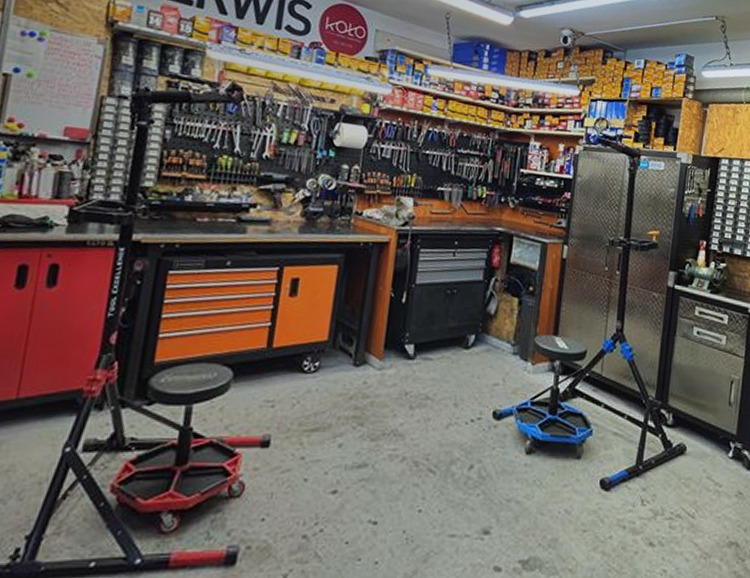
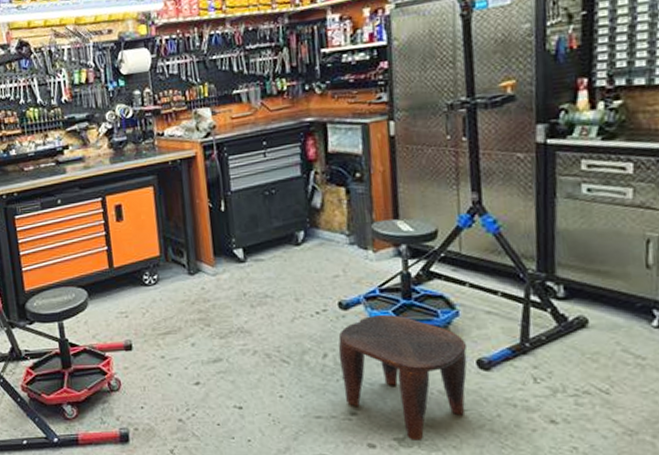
stool: none [482,427,595,564] -> present [338,314,468,442]

